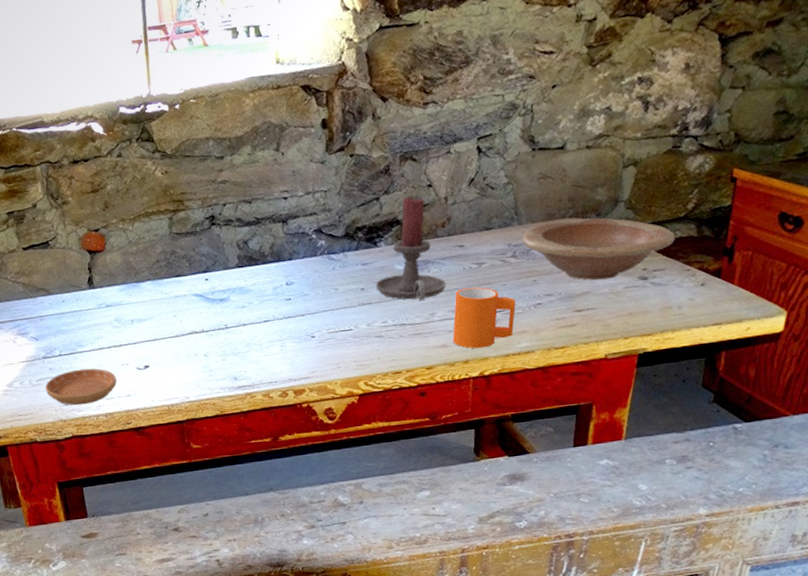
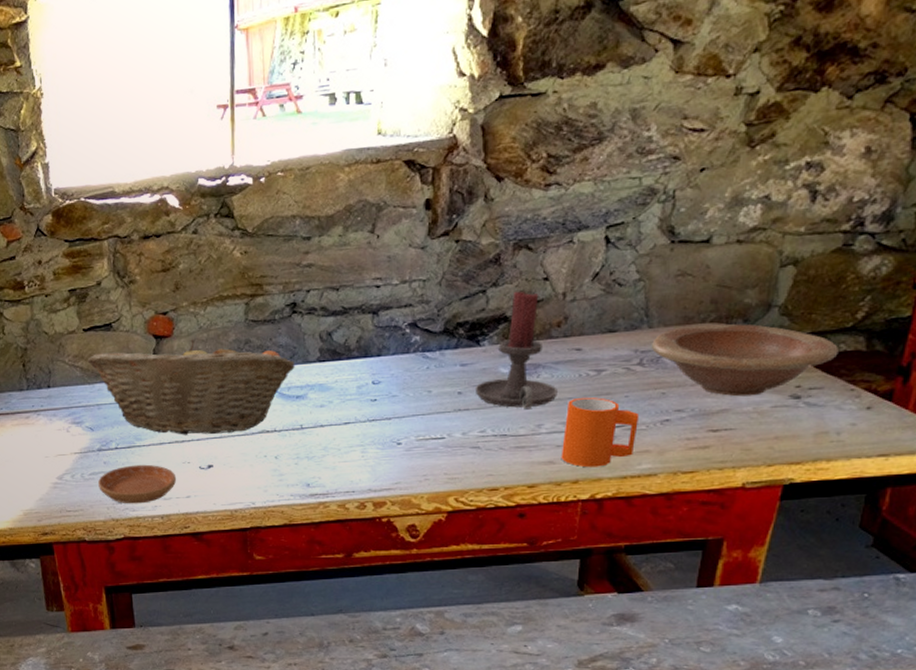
fruit basket: none [28,253,217,340] -> present [87,340,295,435]

